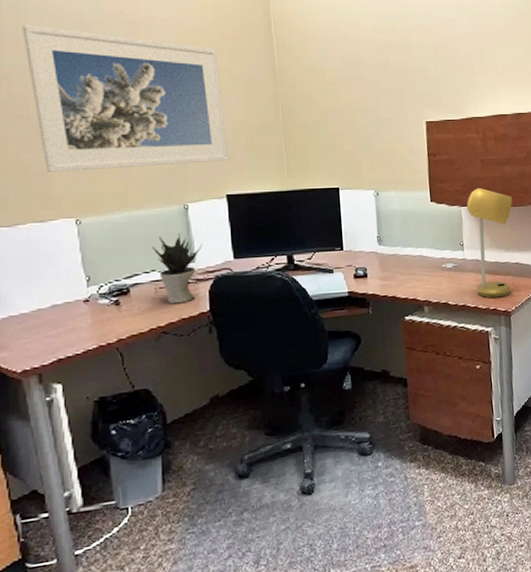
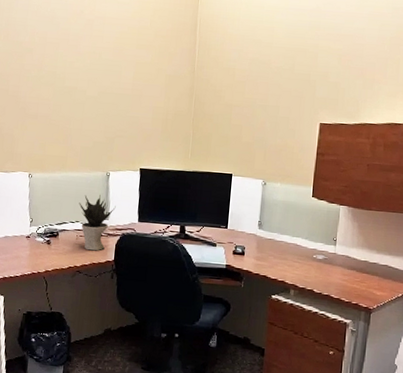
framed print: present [22,24,229,172] -> none [11,18,150,141]
desk lamp: present [466,188,513,298] -> none [342,190,392,295]

